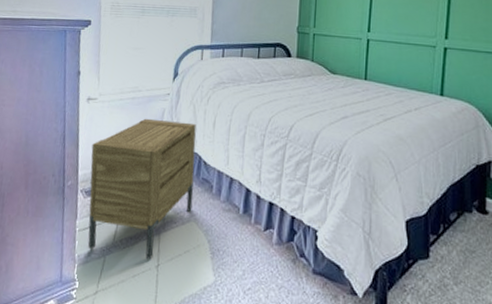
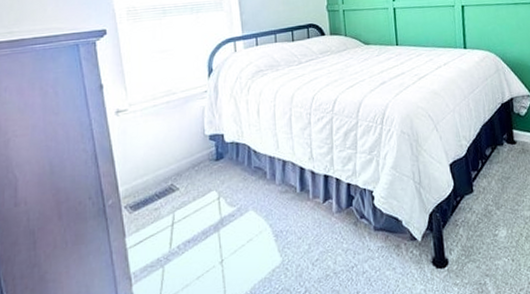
nightstand: present [88,118,196,260] -> none [129,115,249,264]

